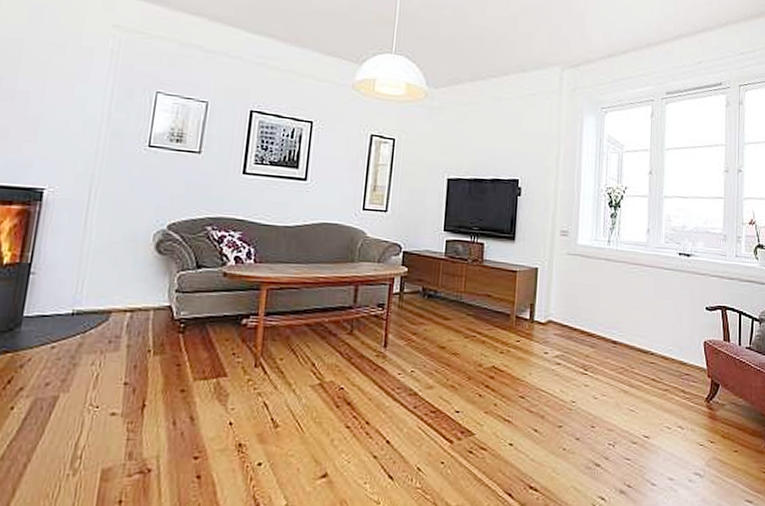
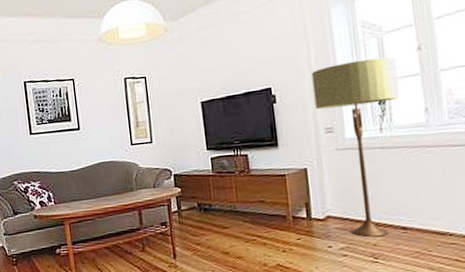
floor lamp: none [556,170,631,347] -> present [311,57,400,237]

